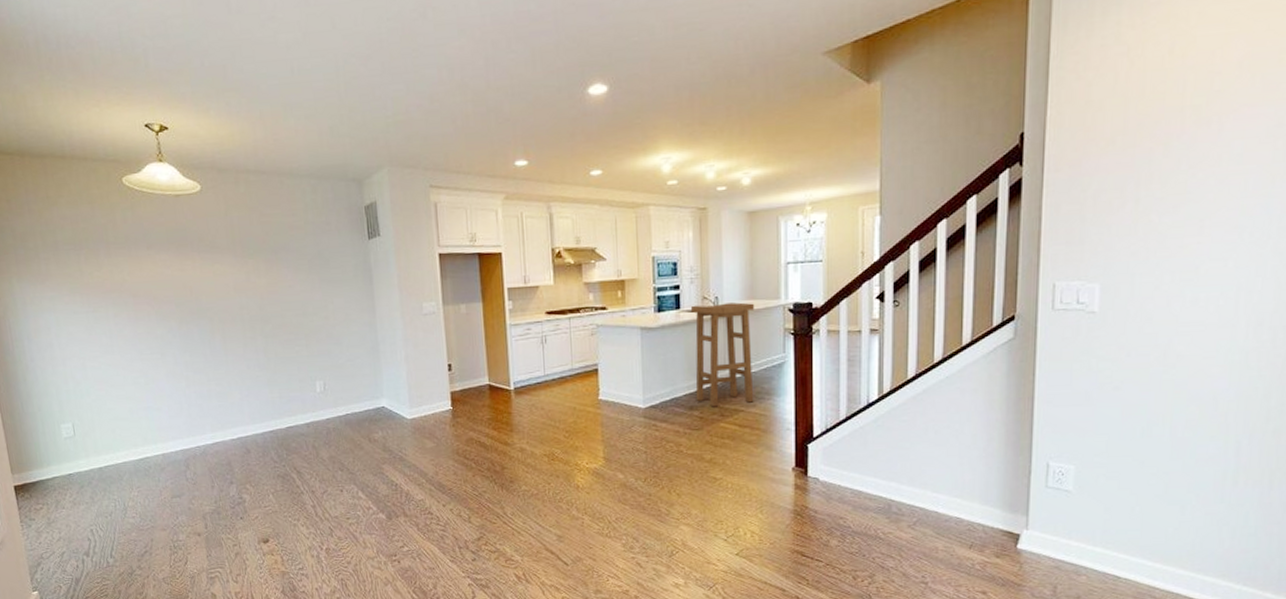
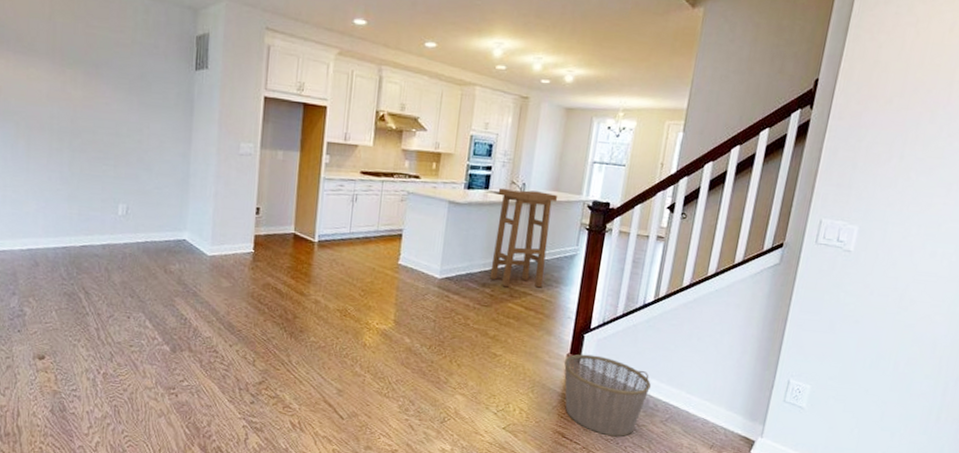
basket: none [790,465,892,549] -> present [563,354,652,437]

